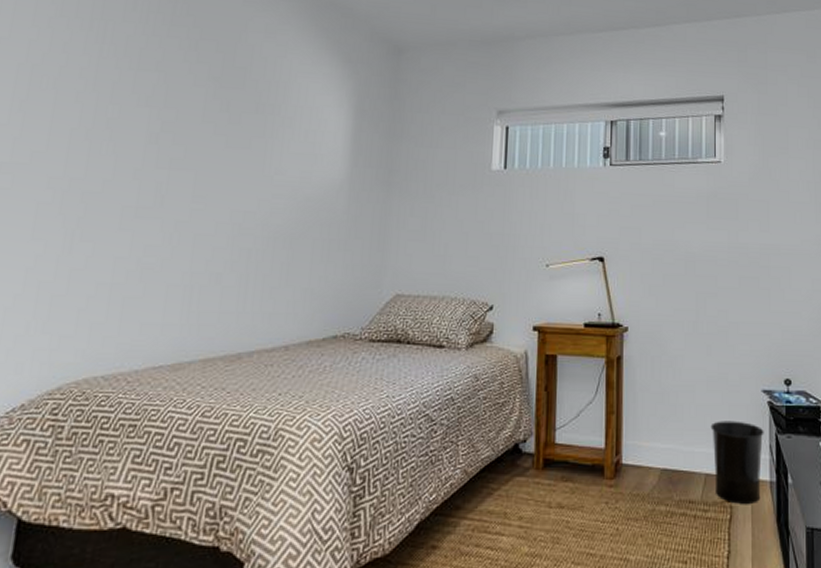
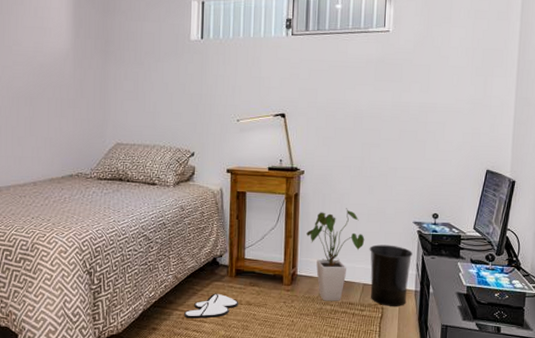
slippers: none [475,493,548,530] -> present [184,293,239,319]
house plant: none [632,374,705,499] -> present [306,208,365,301]

